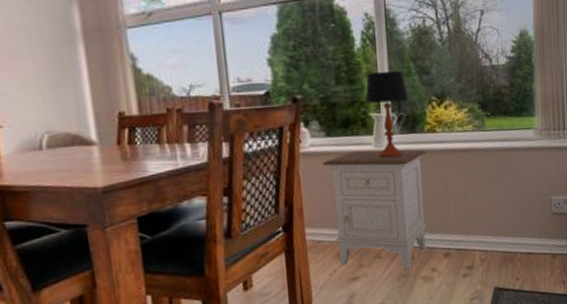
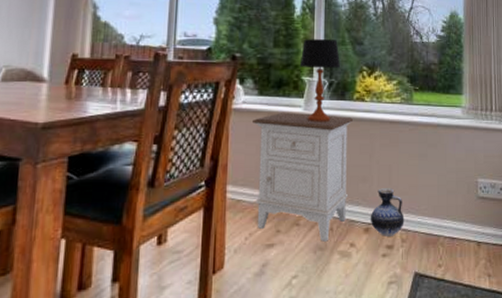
ceramic jug: none [449,214,483,259] -> present [370,188,404,236]

